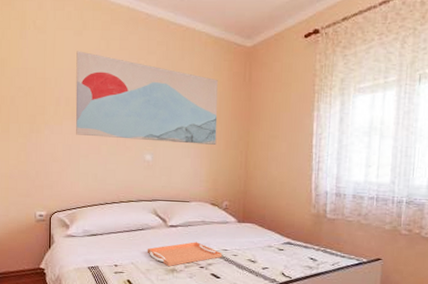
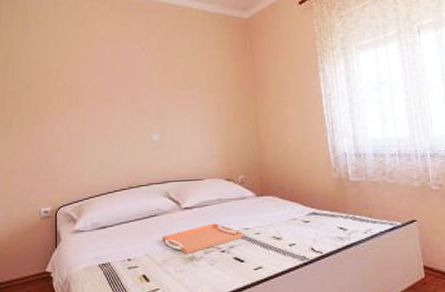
wall art: present [75,51,218,145] -> none [78,40,225,123]

